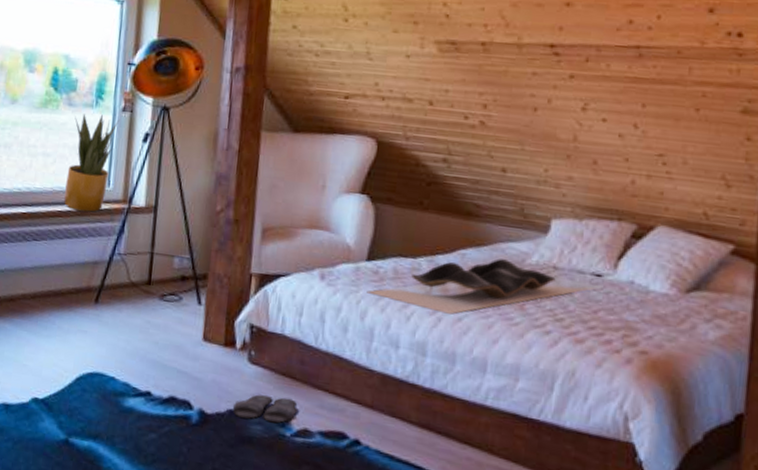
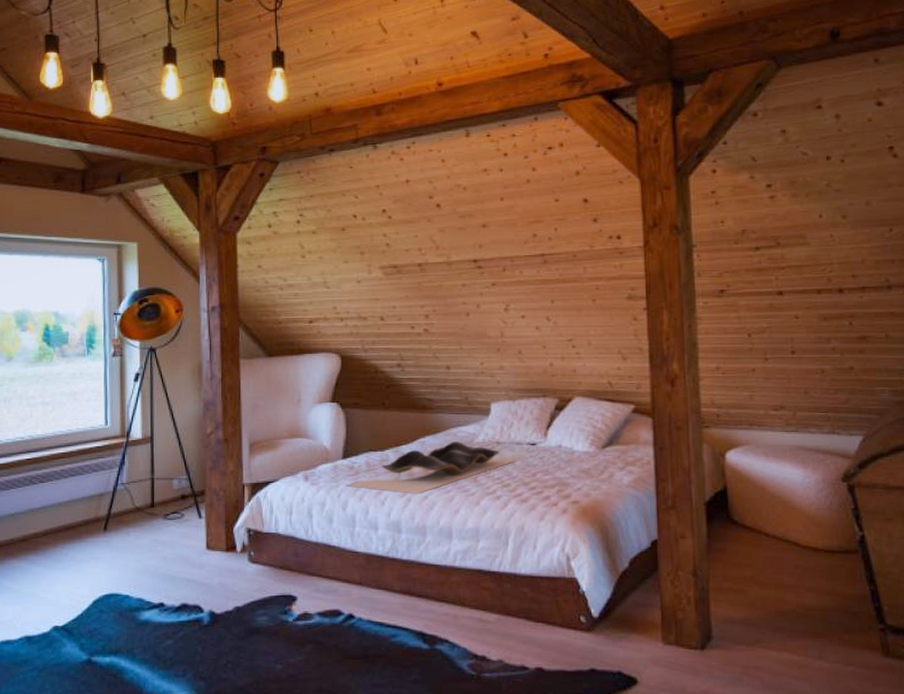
planter: present [64,114,120,212] -> none [66,361,111,450]
slippers: present [232,394,299,424] -> none [239,588,298,612]

